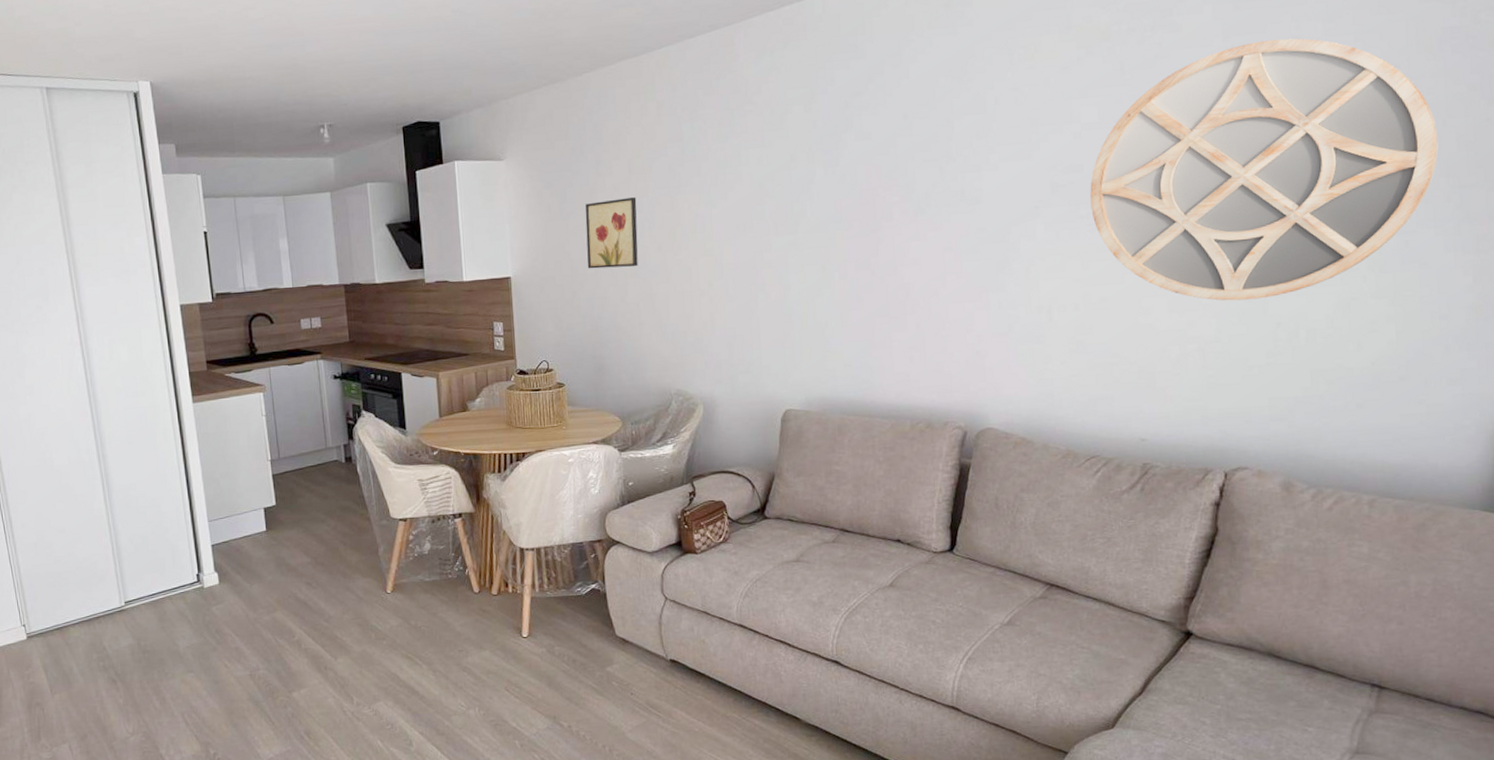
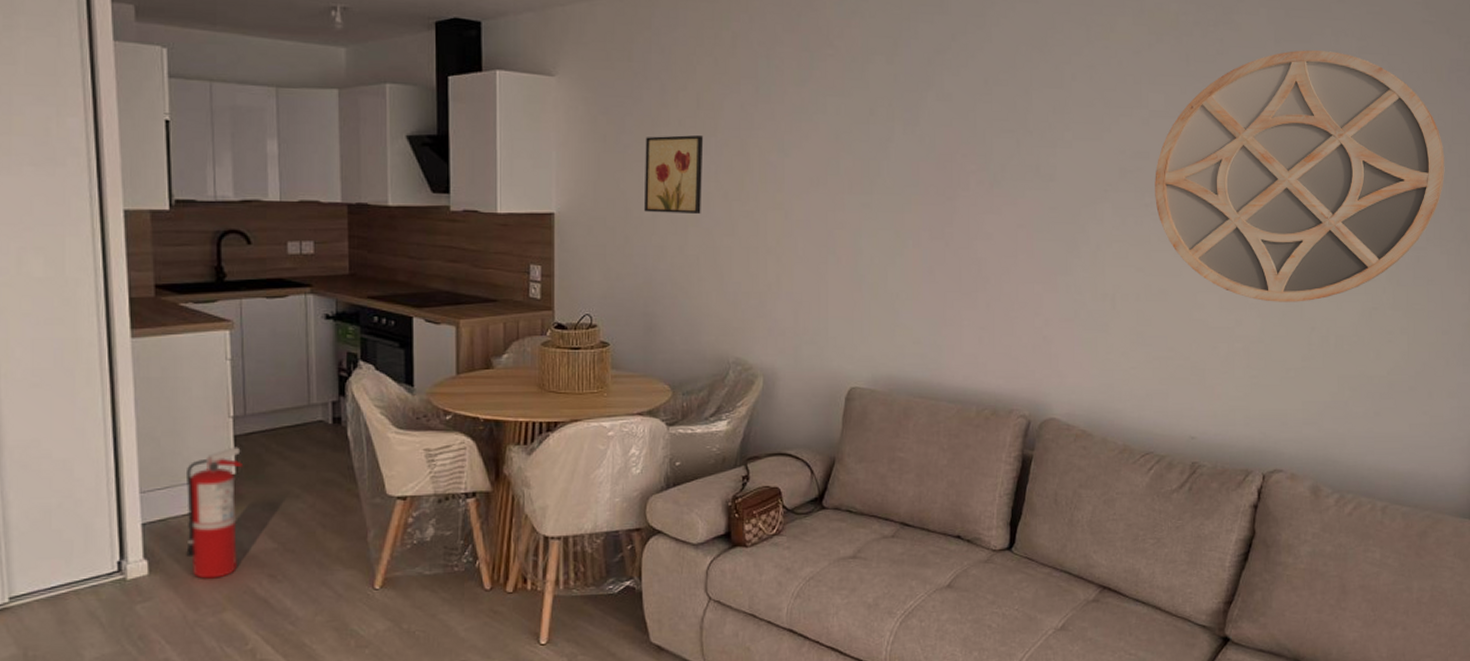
fire extinguisher: none [240,483,282,587] -> present [186,447,242,579]

